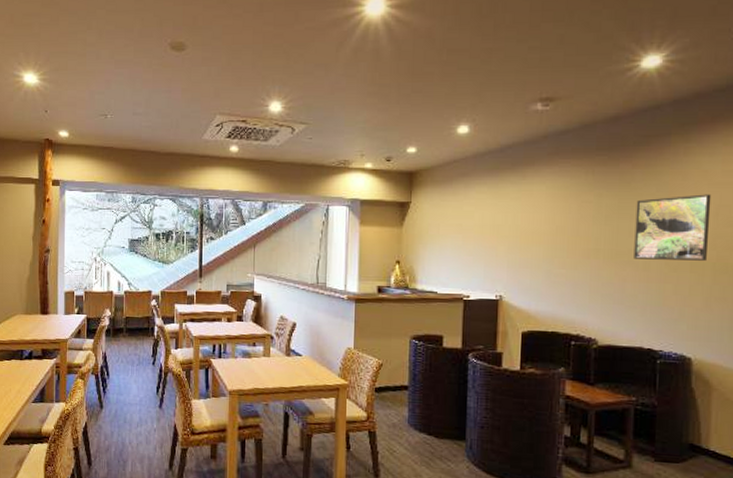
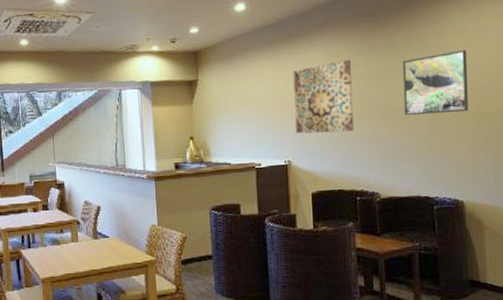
wall art: none [511,195,580,271] -> present [293,60,354,134]

